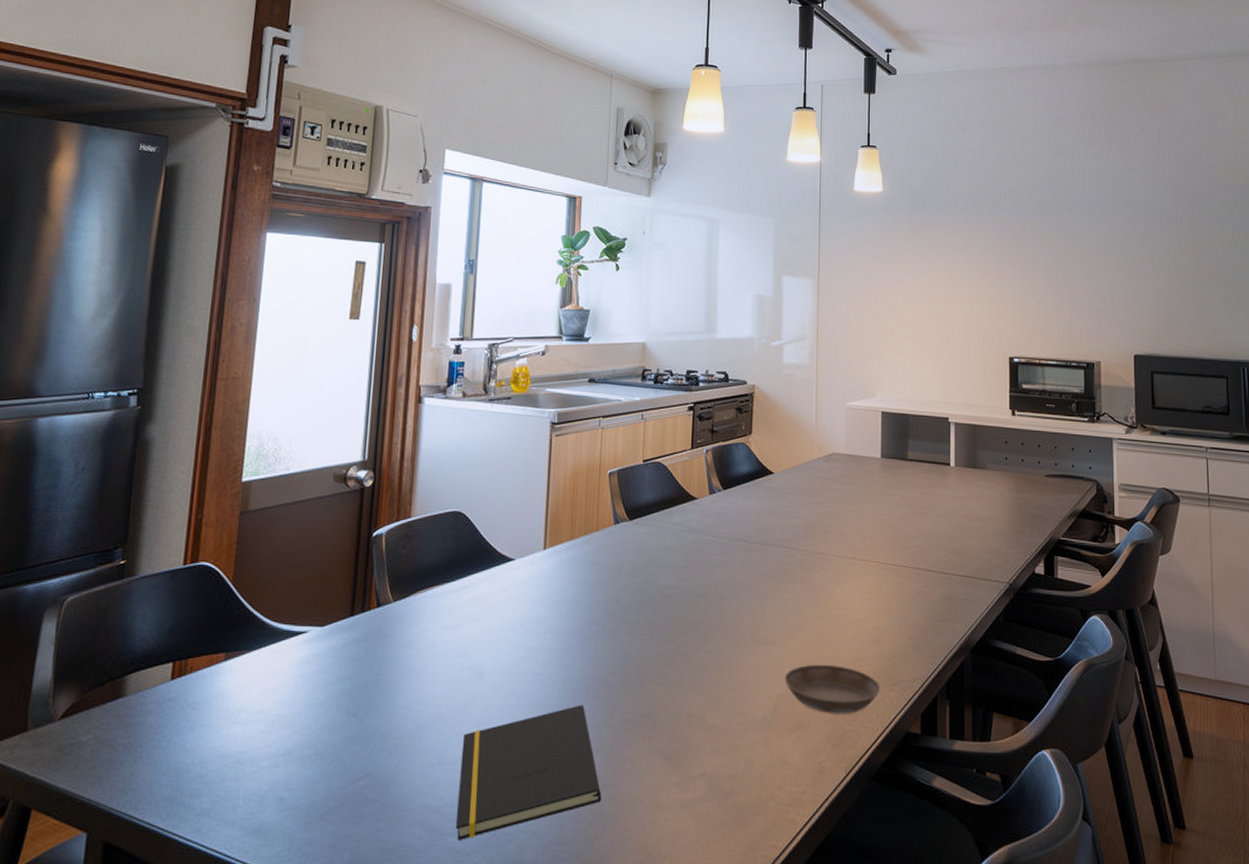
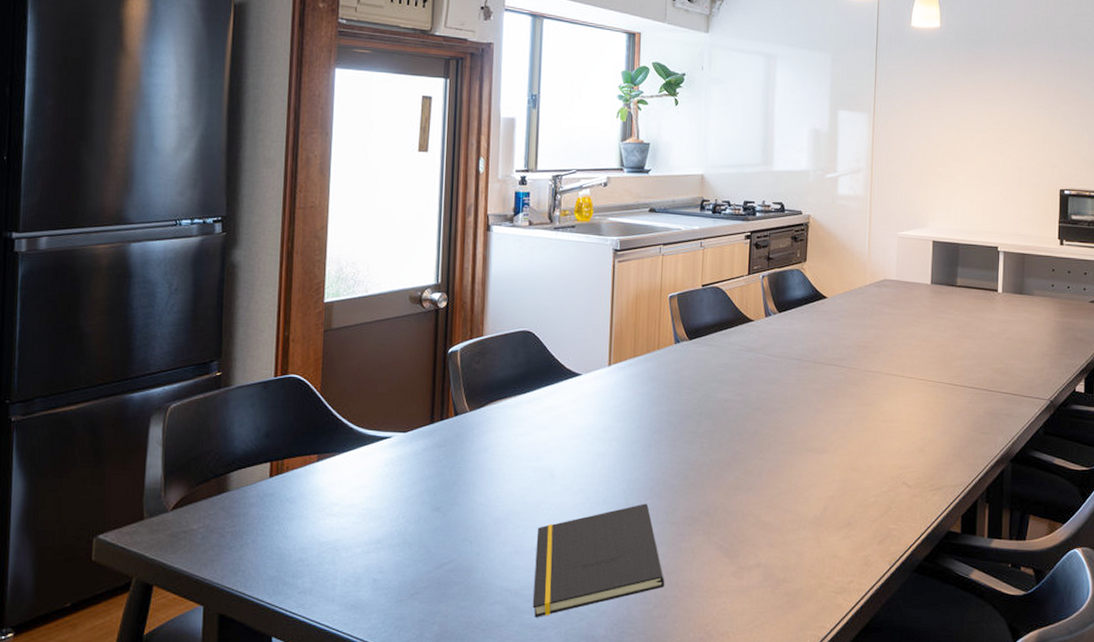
saucer: present [784,664,881,714] -> none [834,470,925,515]

